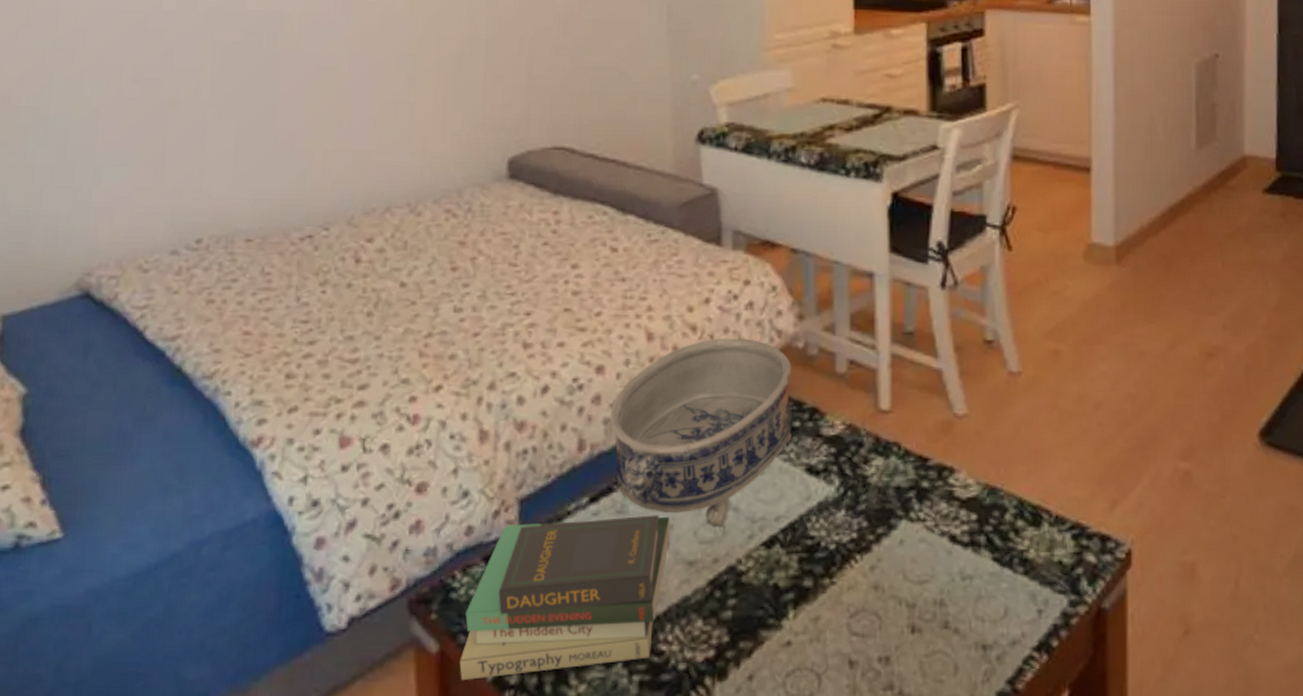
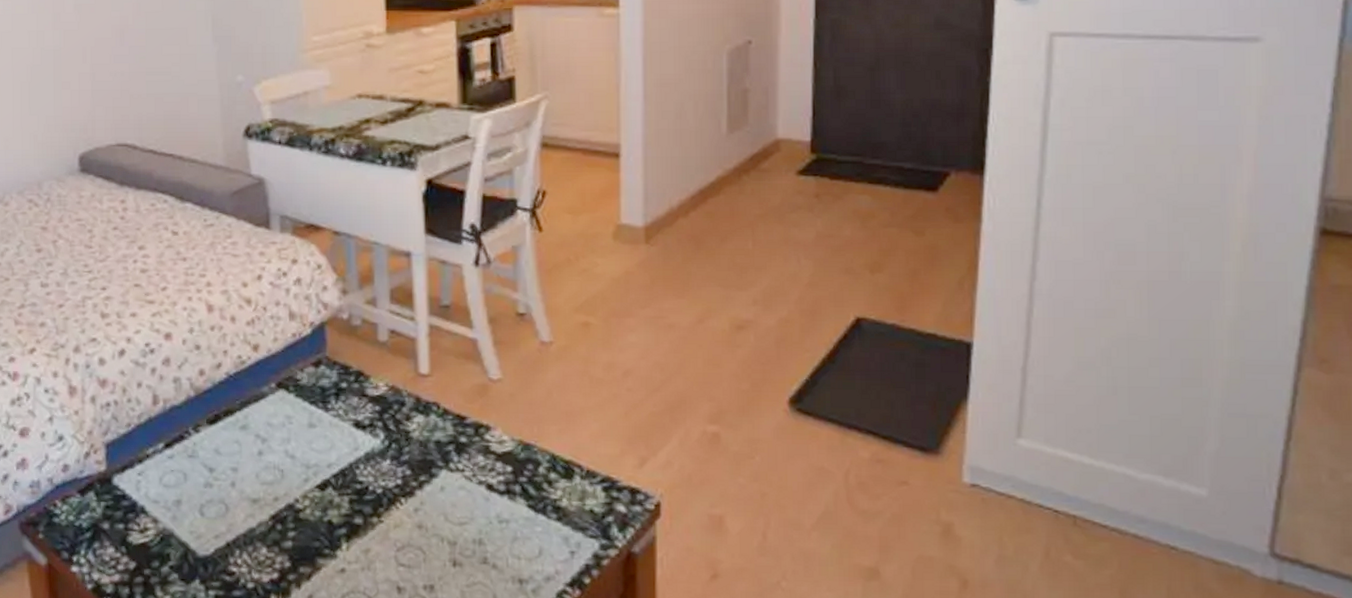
books: present [459,515,671,681] -> none [64,459,236,589]
decorative bowl: present [610,338,792,527] -> none [179,310,339,471]

